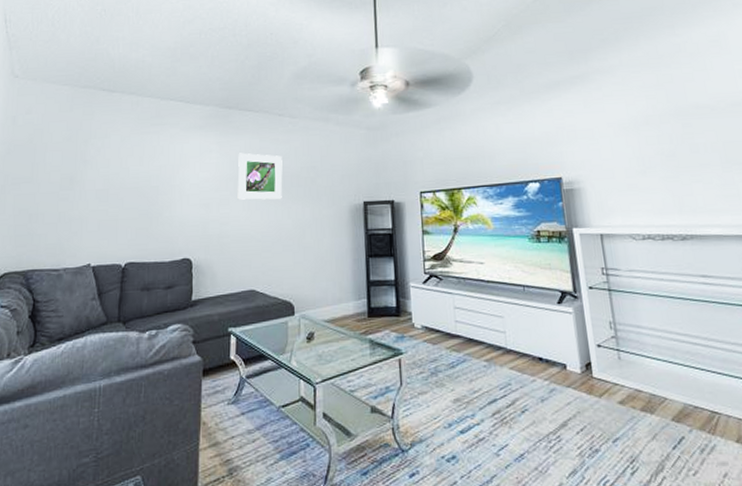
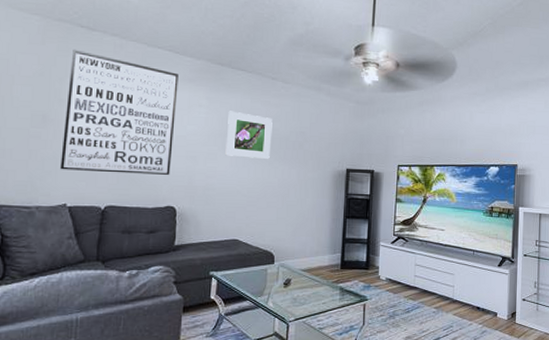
wall art: none [85,111,190,230] -> present [60,49,178,175]

